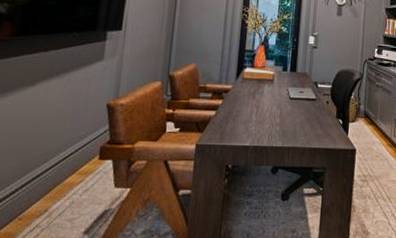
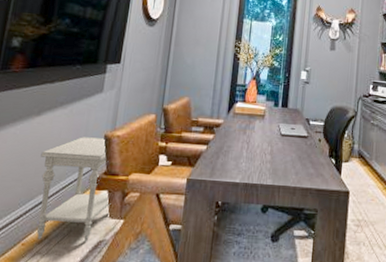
side table: none [34,106,116,213] -> present [36,137,111,242]

